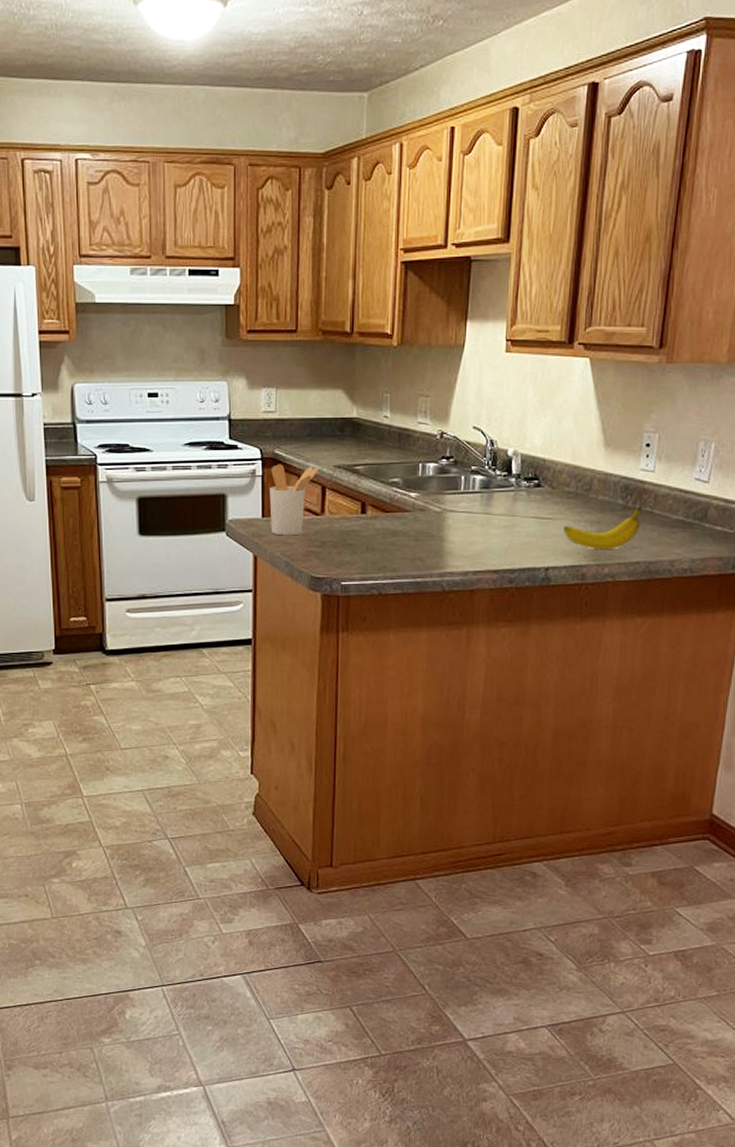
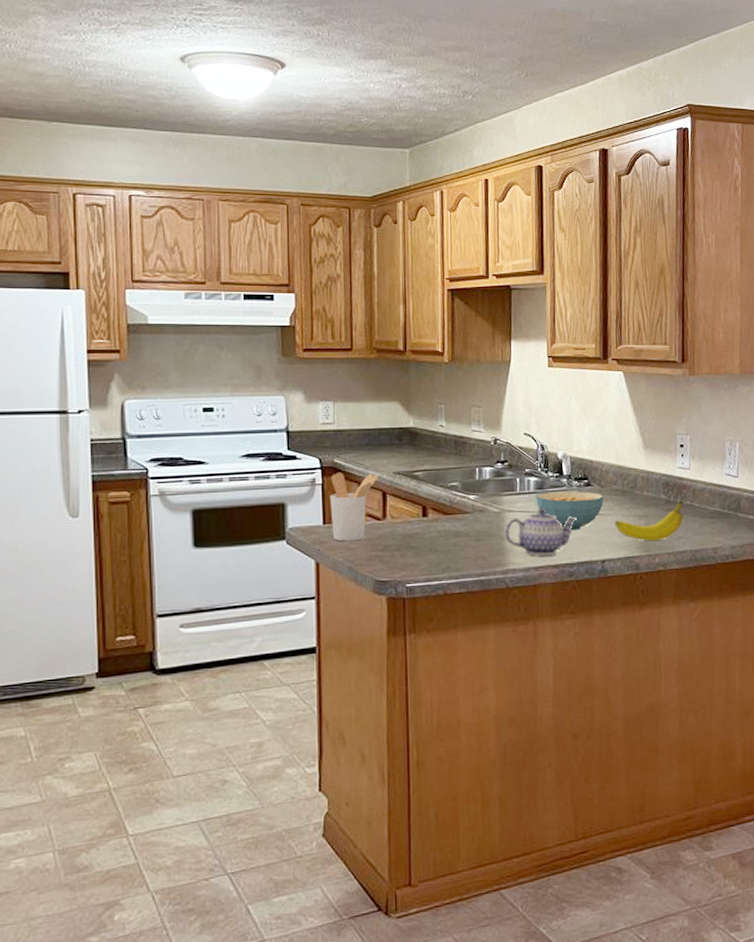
teapot: none [445,508,524,560] -> present [505,507,578,556]
cereal bowl: none [480,492,555,535] -> present [536,491,605,531]

